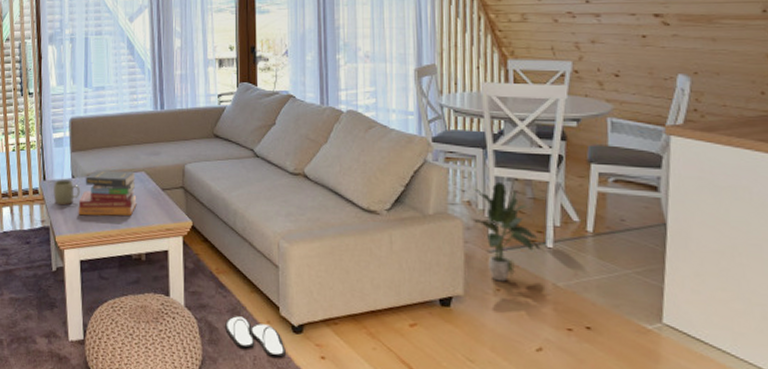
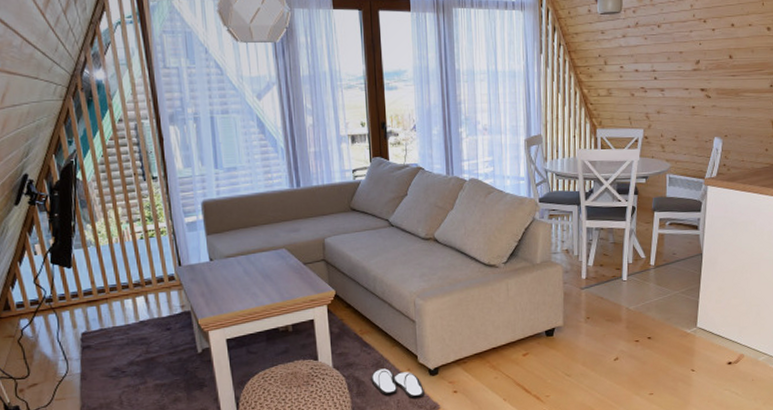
mug: present [52,179,81,205] -> none [189,263,221,289]
books: present [78,170,137,216] -> none [219,249,280,297]
potted plant: present [472,181,542,282] -> none [569,231,620,311]

